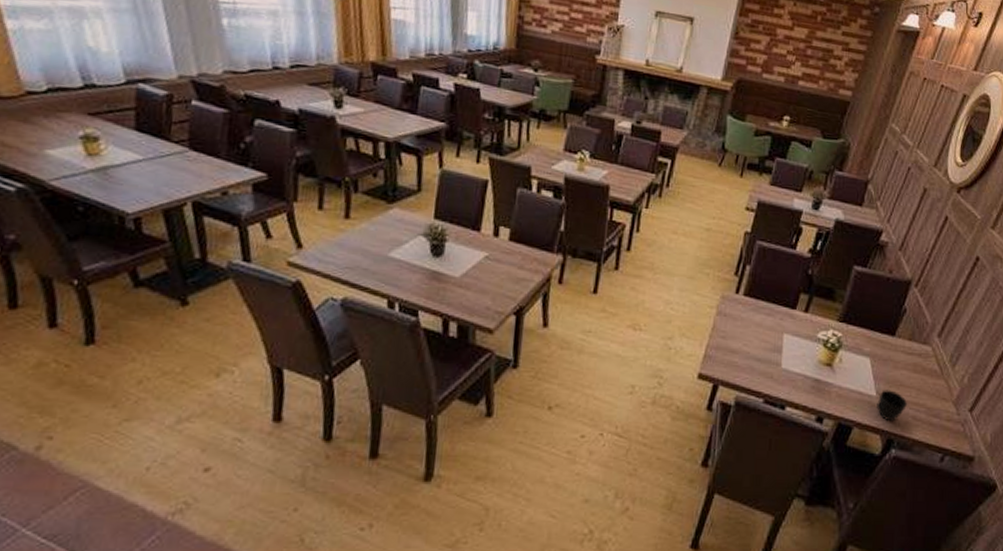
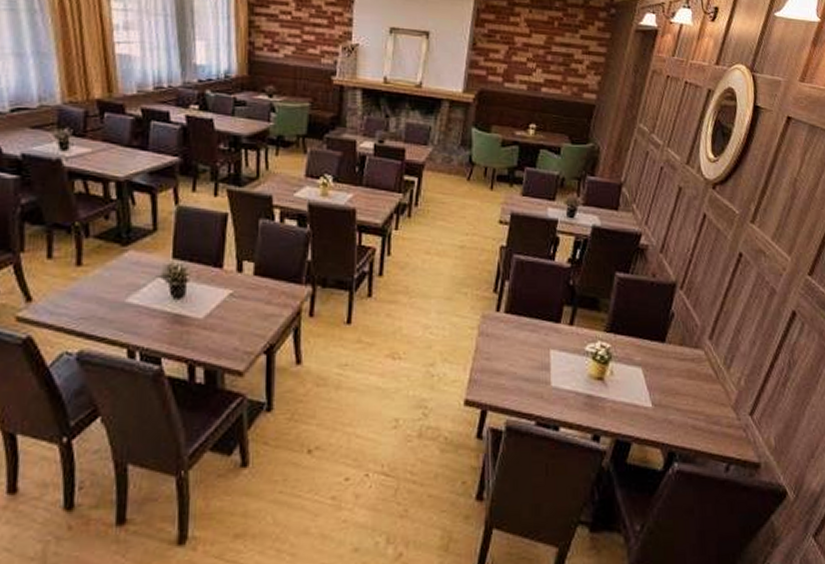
cup: present [877,390,907,422] -> none [654,400,685,434]

